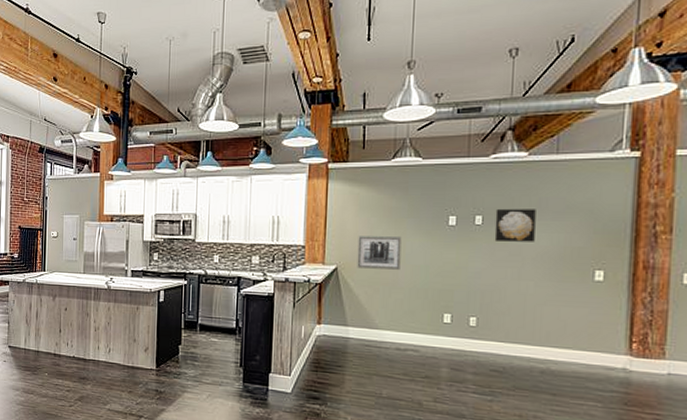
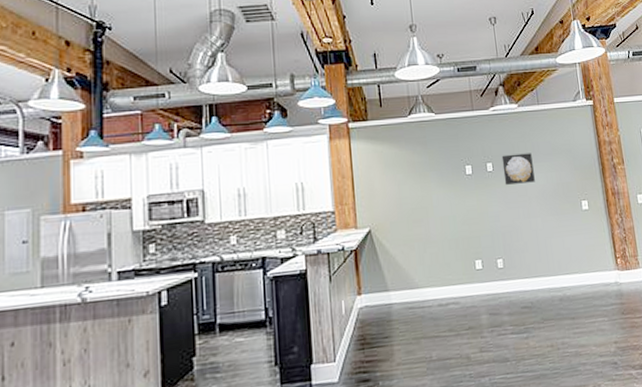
wall art: present [357,235,402,270] -> none [387,189,431,228]

